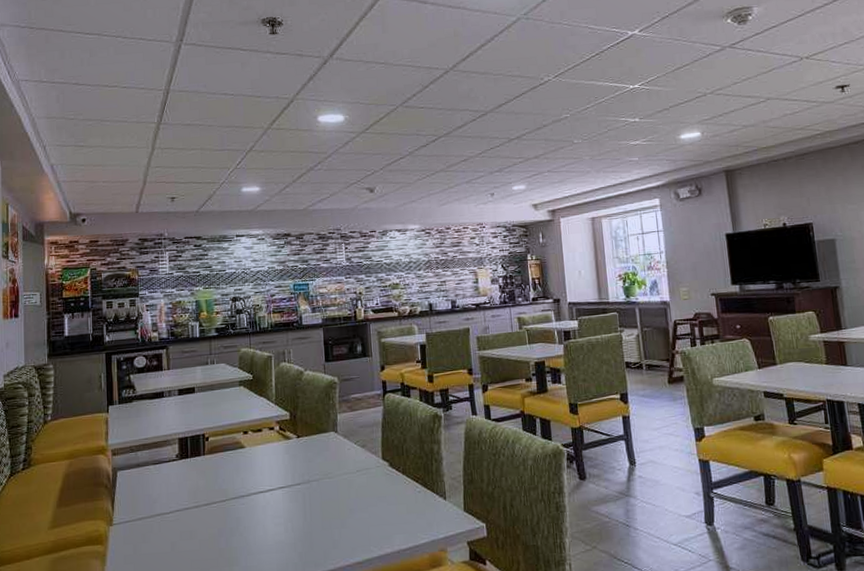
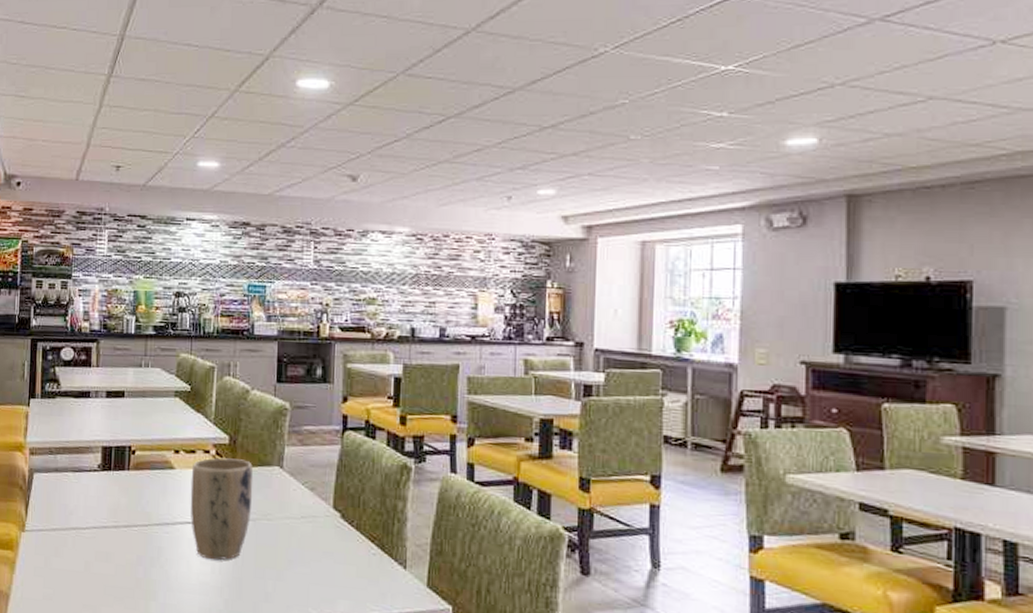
plant pot: none [260,430,315,521] -> present [190,457,253,561]

